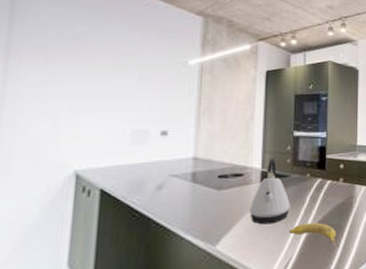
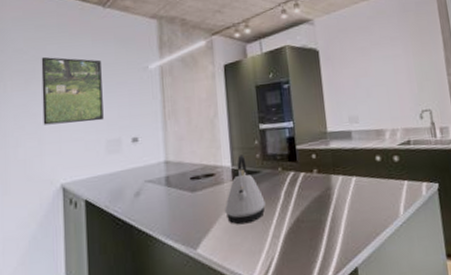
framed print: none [61,36,137,110] -> present [41,56,104,125]
fruit: present [289,222,339,247] -> none [268,218,322,244]

